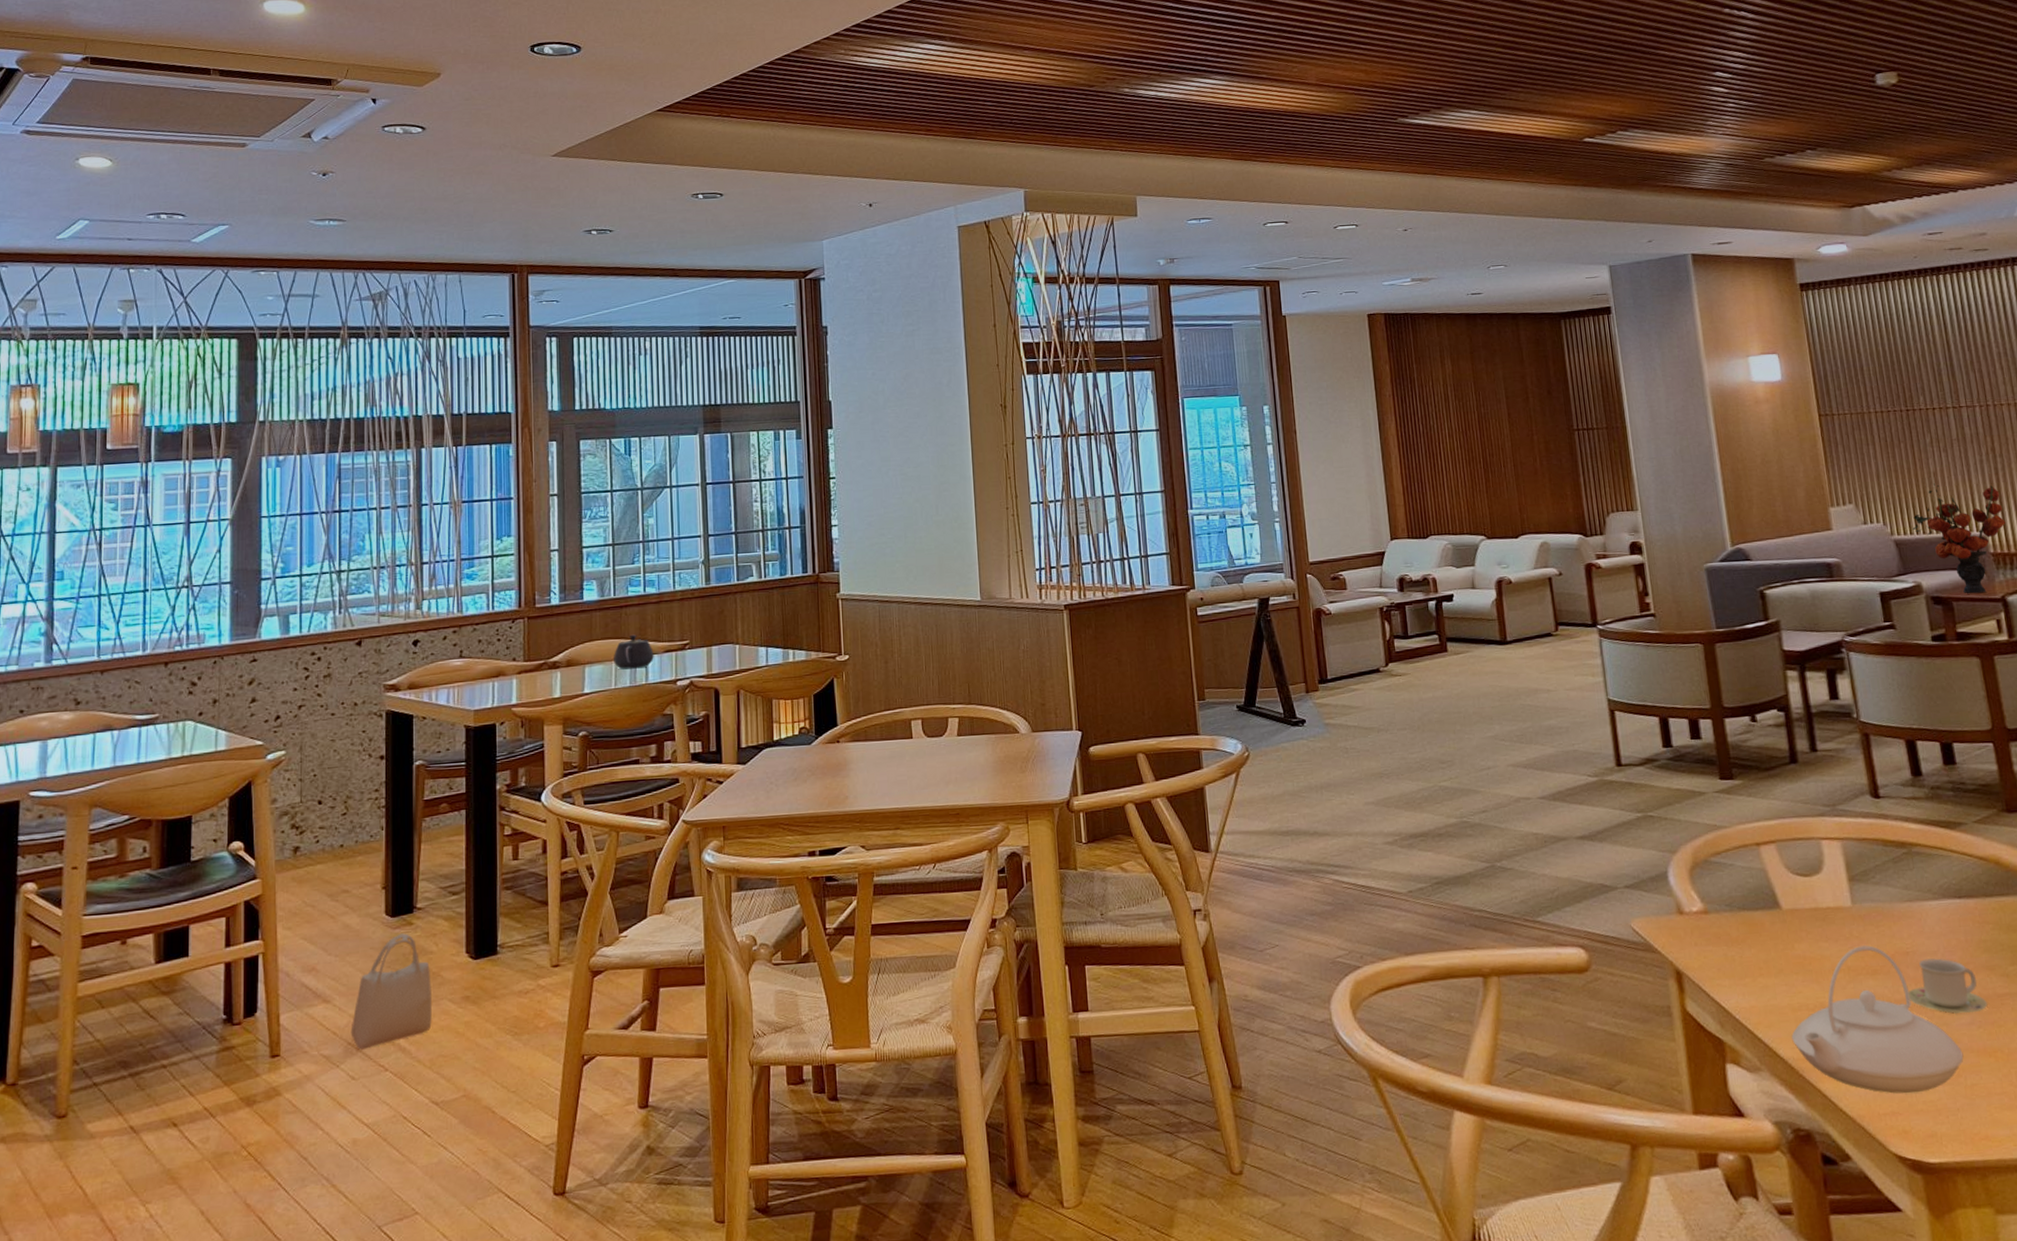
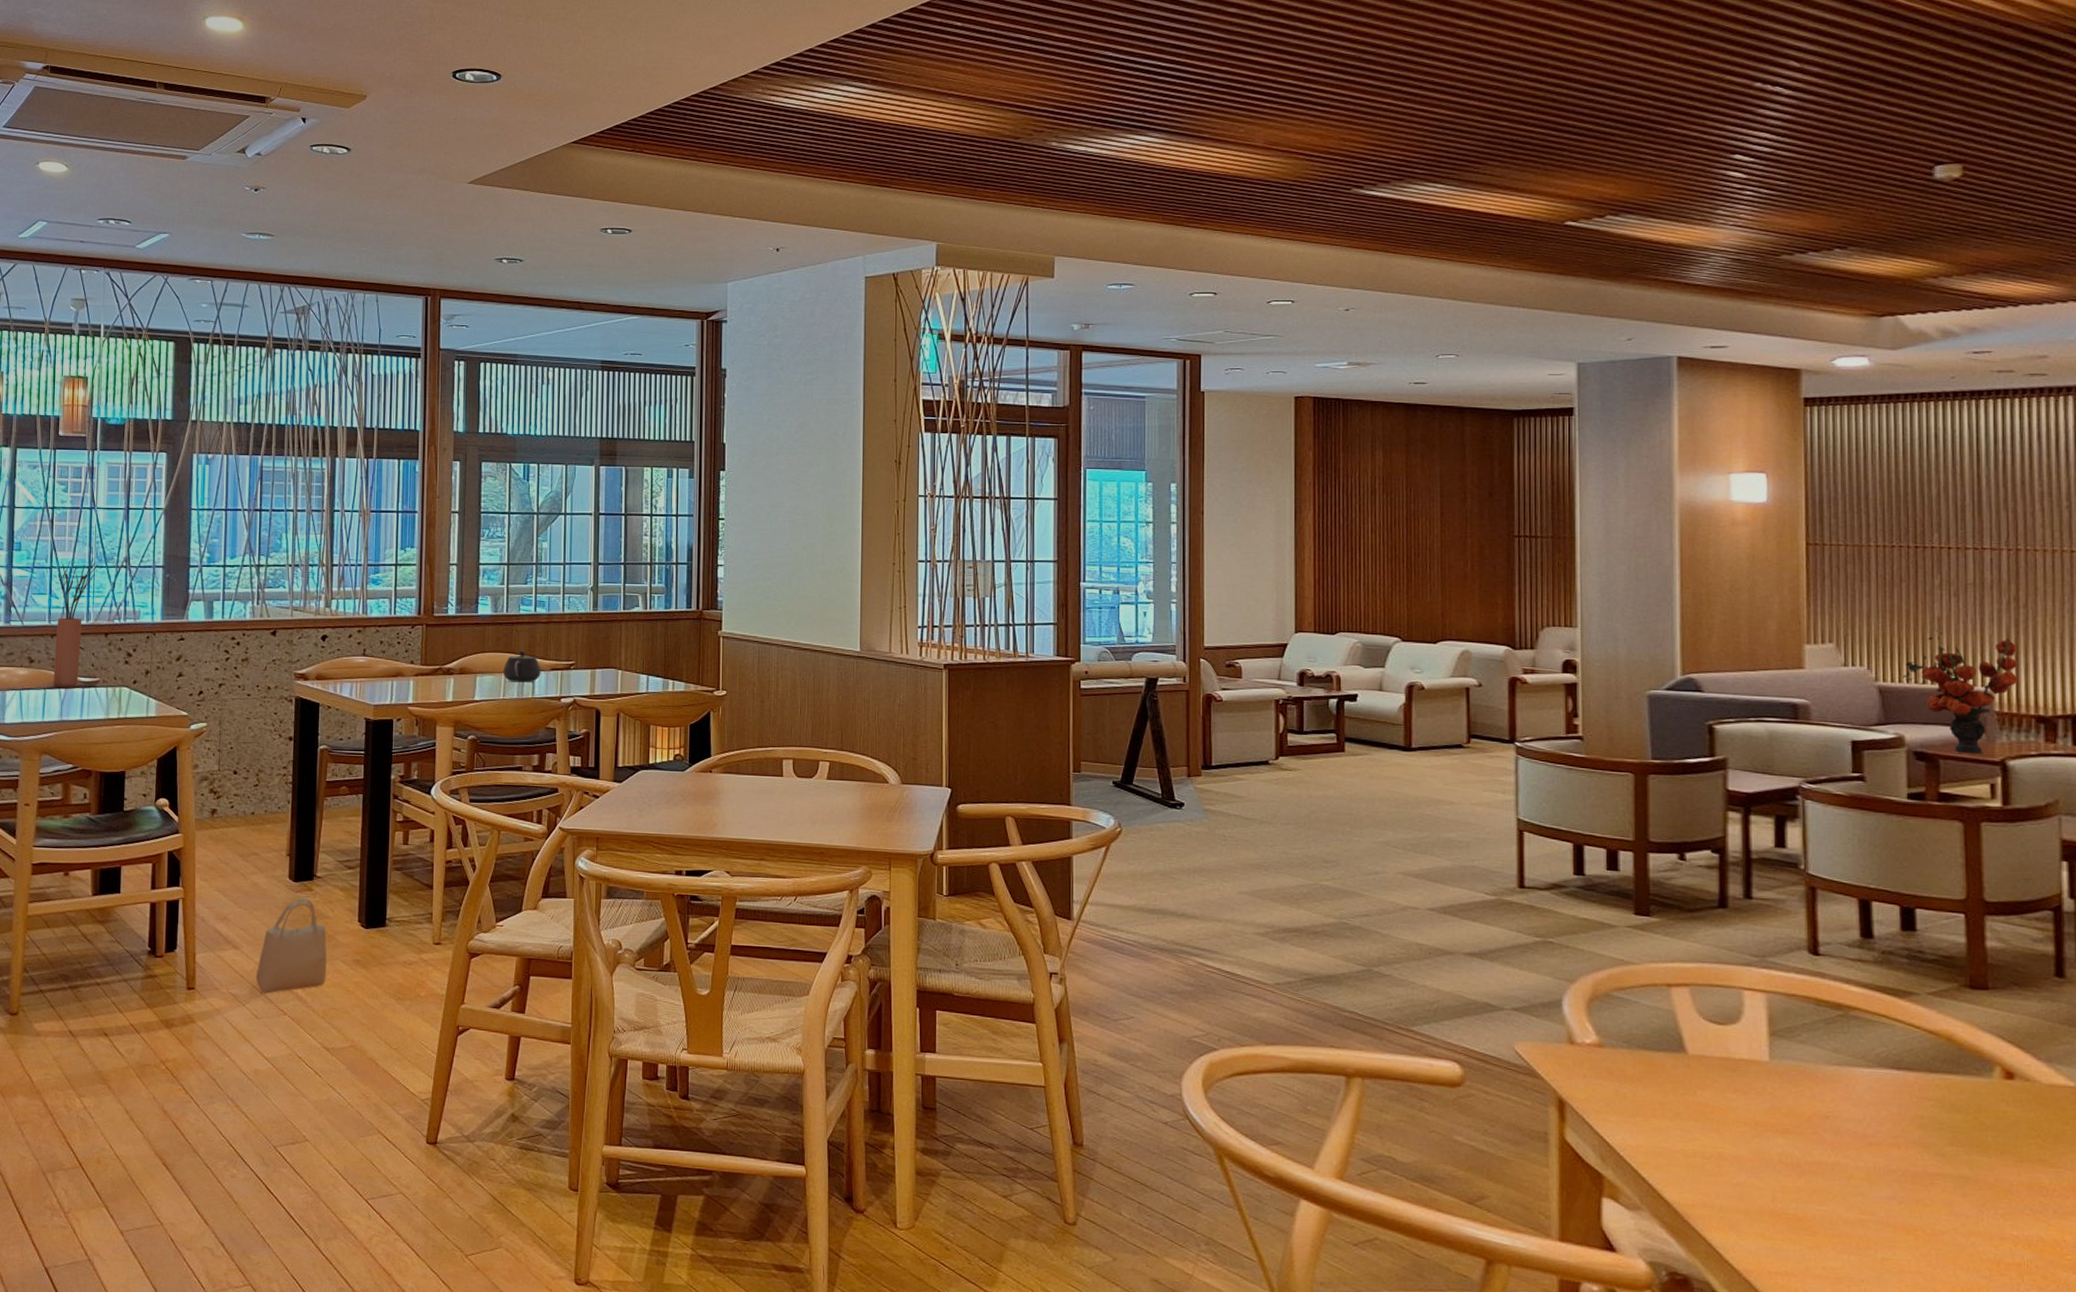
vase: none [104,579,155,730] -> present [53,557,98,688]
teapot: present [1791,945,1964,1094] -> none [1680,1102,1877,1258]
cup and saucer: present [1908,958,1988,1015] -> none [1823,1126,1914,1187]

